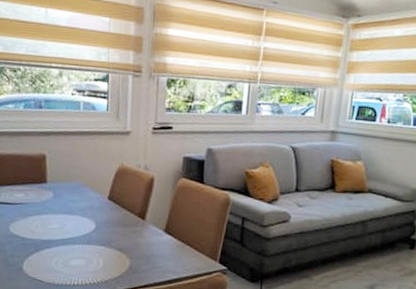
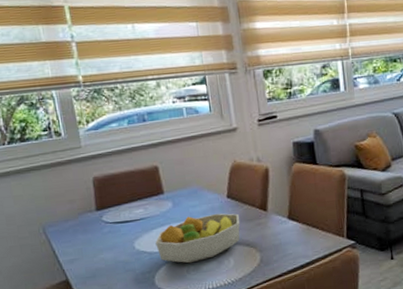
fruit bowl: none [30,210,117,257] -> present [155,213,240,264]

